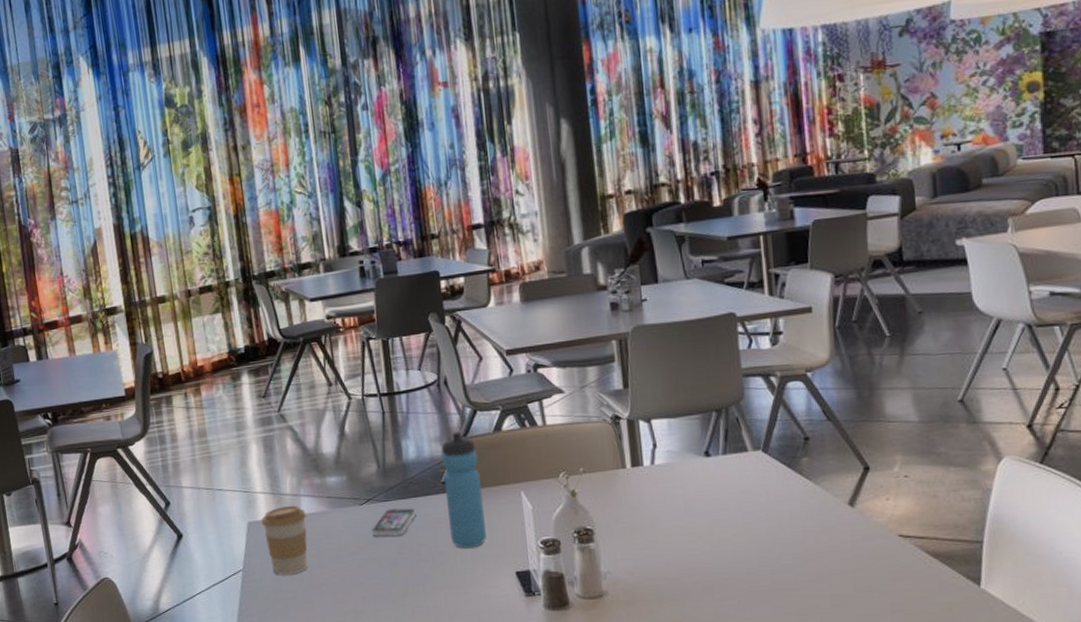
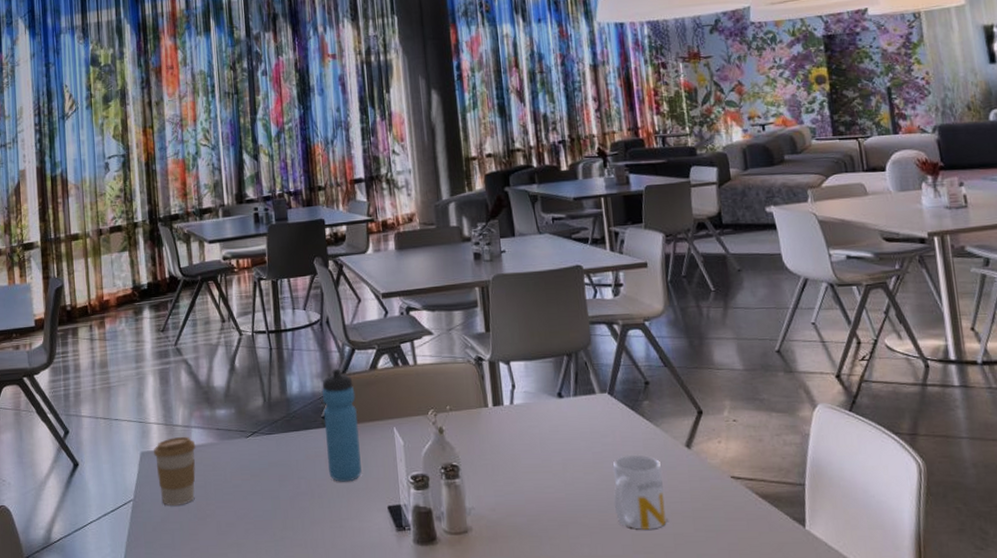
smartphone: present [371,508,416,537] -> none [255,441,297,469]
mug: none [764,514,824,591] -> present [612,454,667,530]

